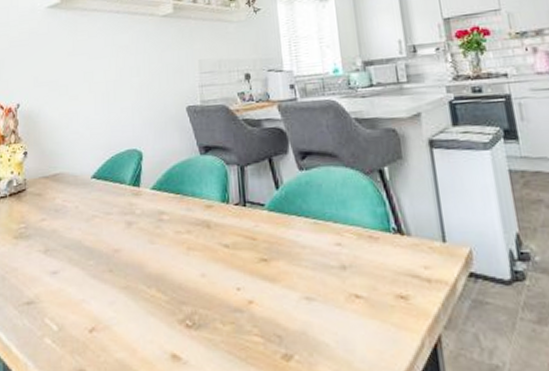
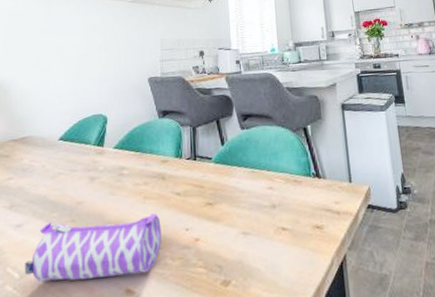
pencil case: none [62,267,209,338] -> present [24,213,161,282]

